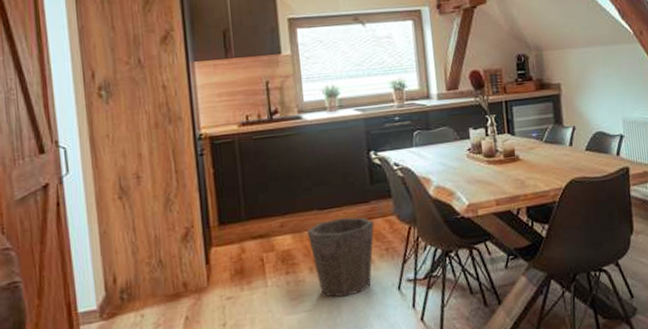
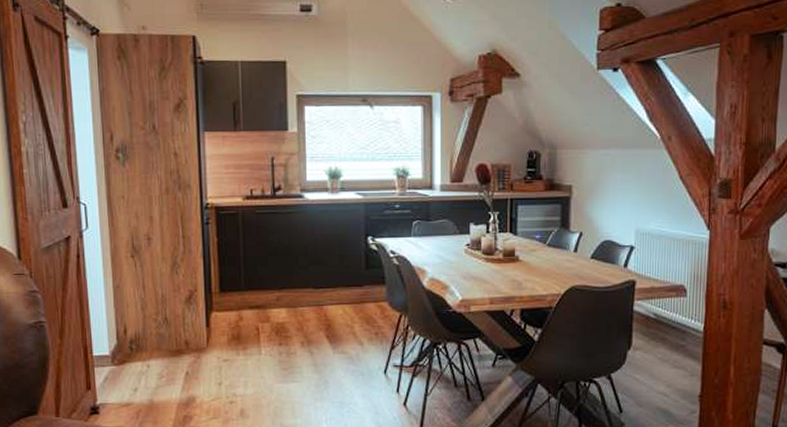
waste bin: present [306,217,374,297] -> none [301,298,366,373]

